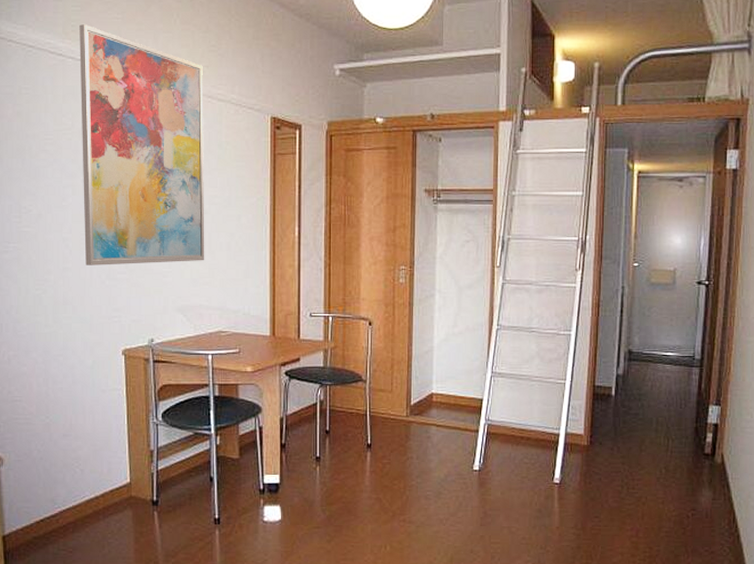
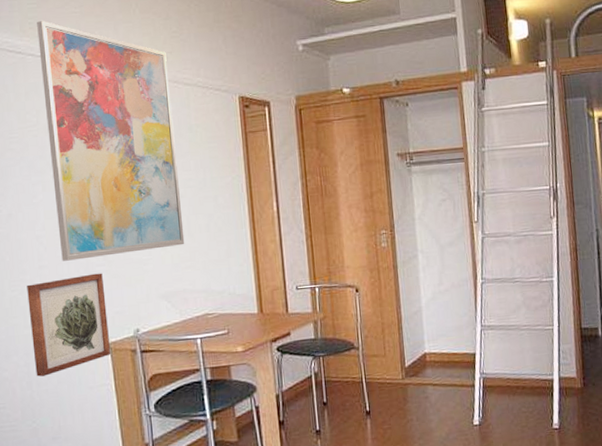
wall art: none [50,280,125,375] -> present [27,273,111,377]

